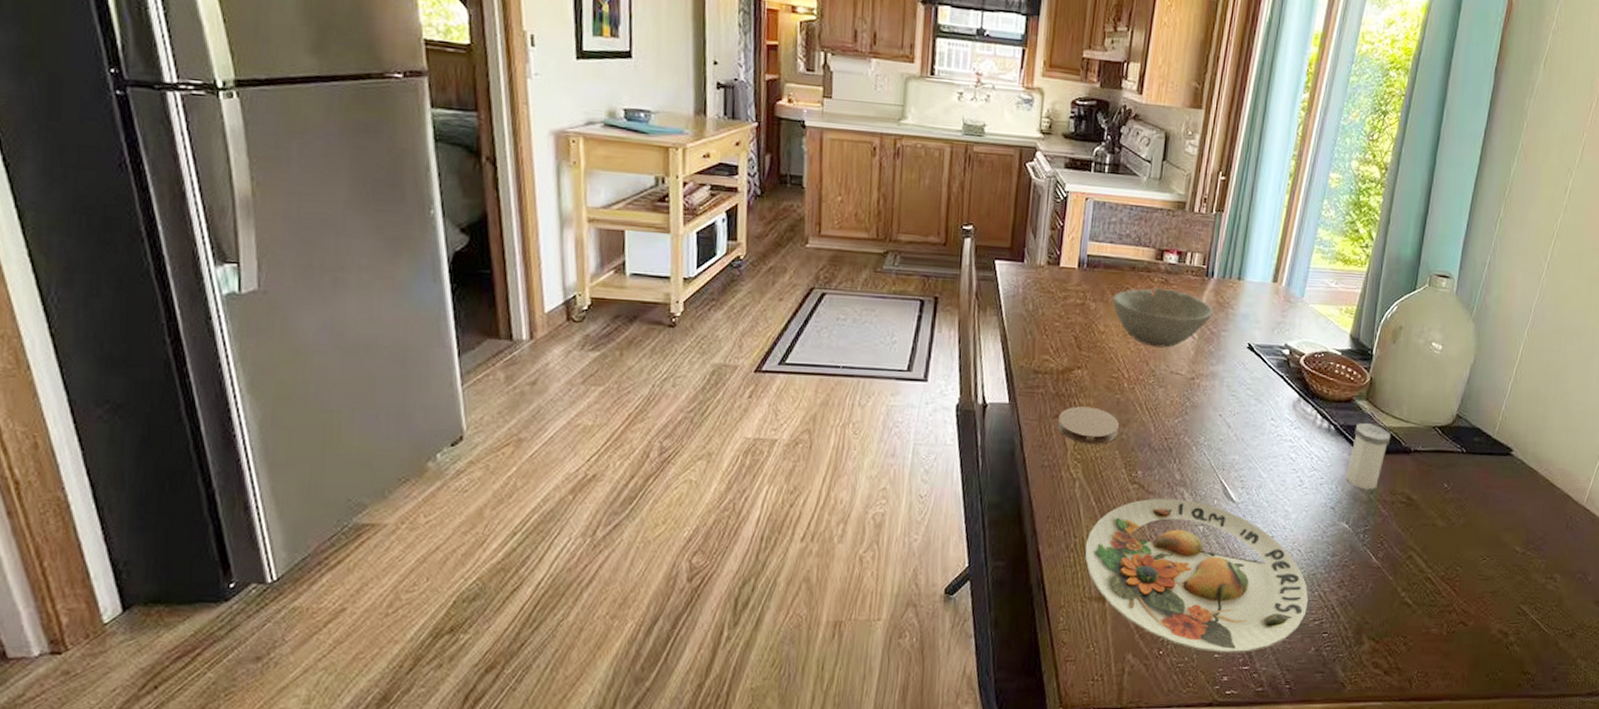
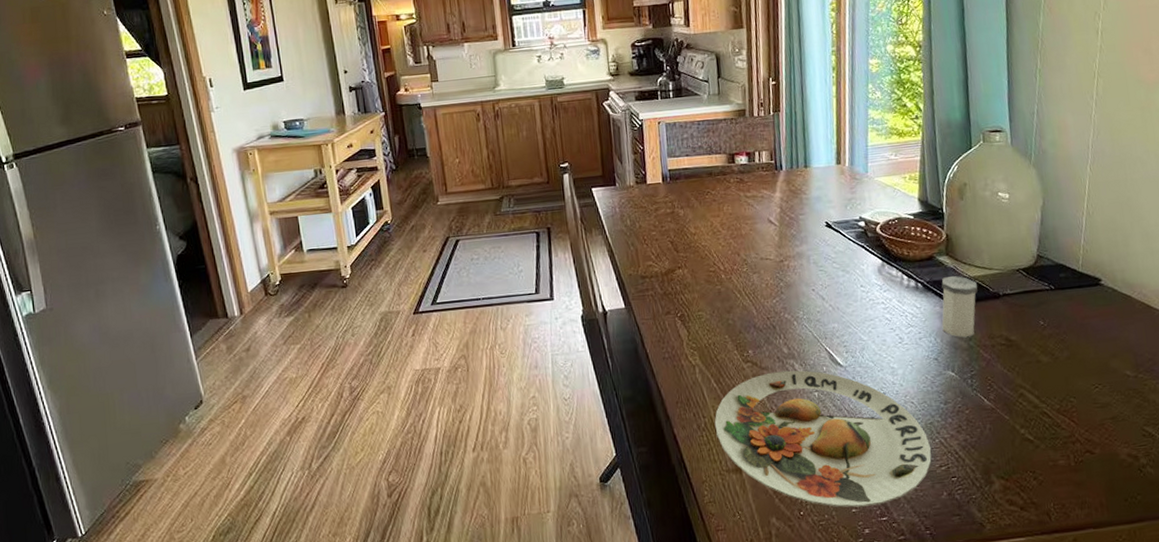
coaster: present [1057,406,1119,445] -> none [670,300,725,334]
bowl: present [1112,288,1213,348] -> none [696,186,789,239]

